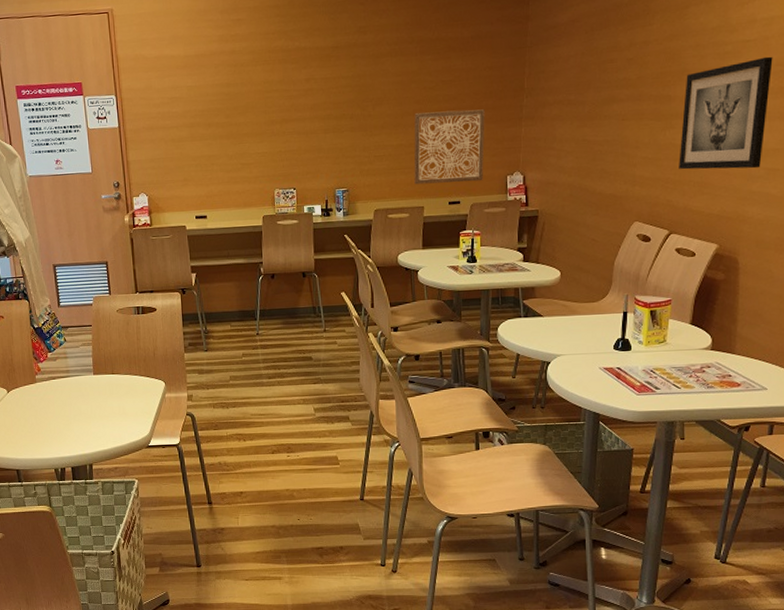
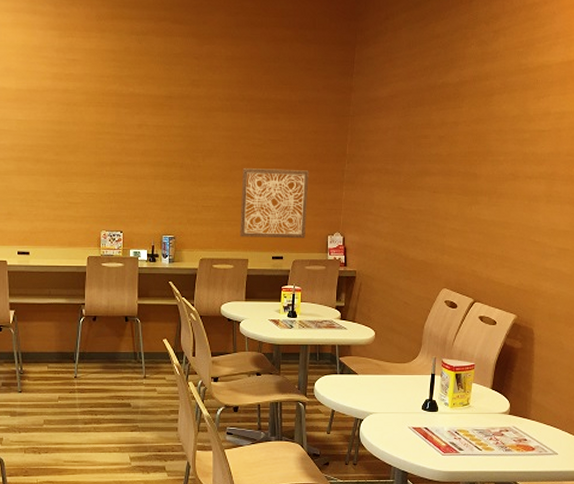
wall art: present [679,56,773,170] -> none [483,147,564,247]

